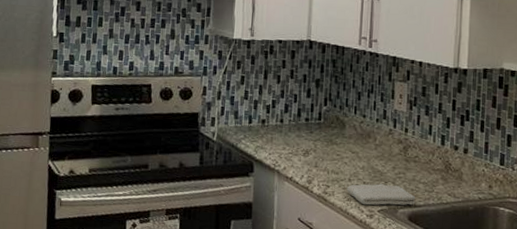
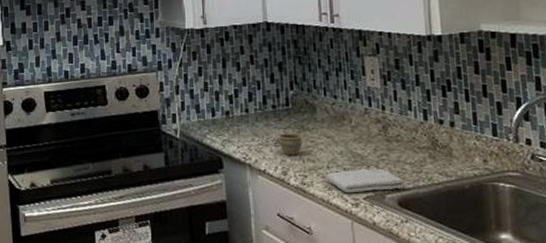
cup: none [308,145,330,167] -> present [279,133,303,156]

